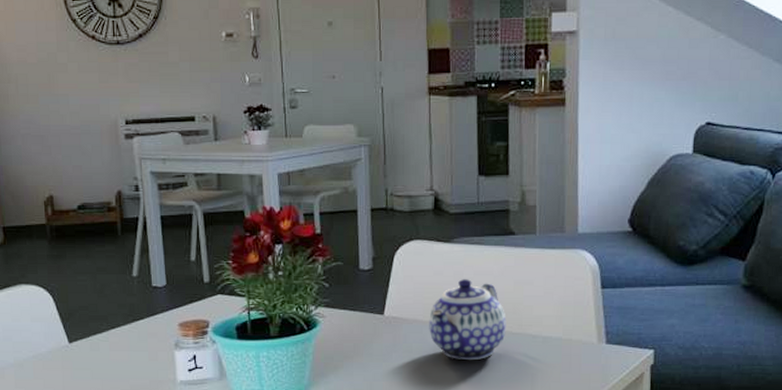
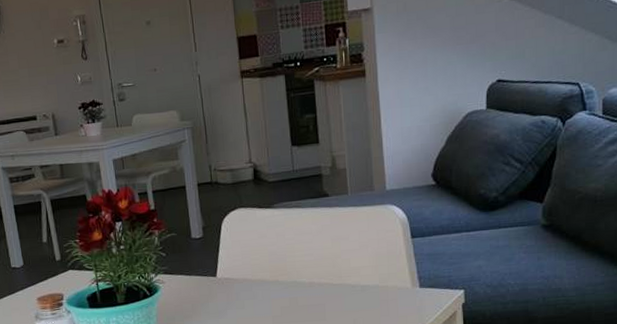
teapot: present [429,279,506,361] -> none [257,239,328,312]

